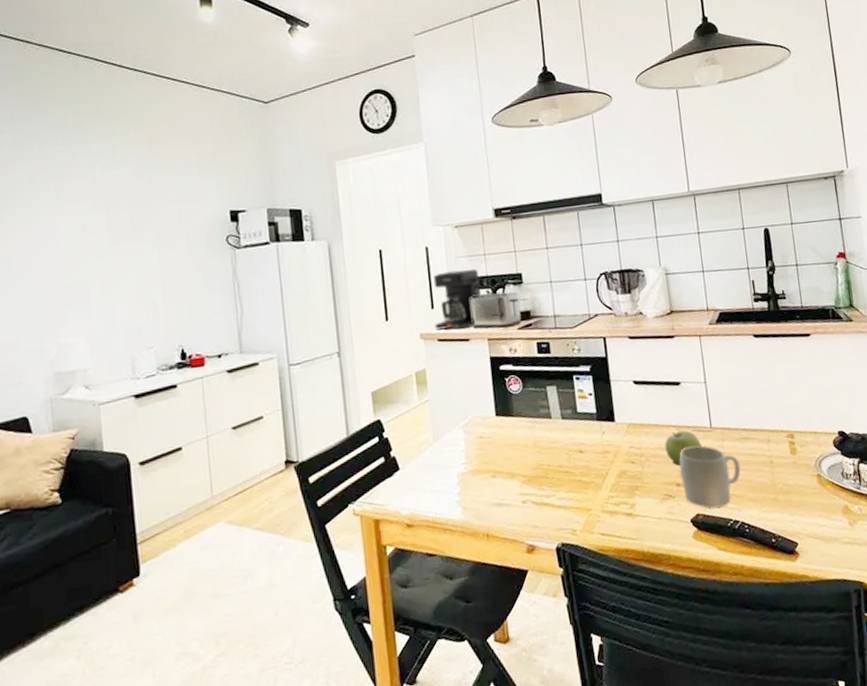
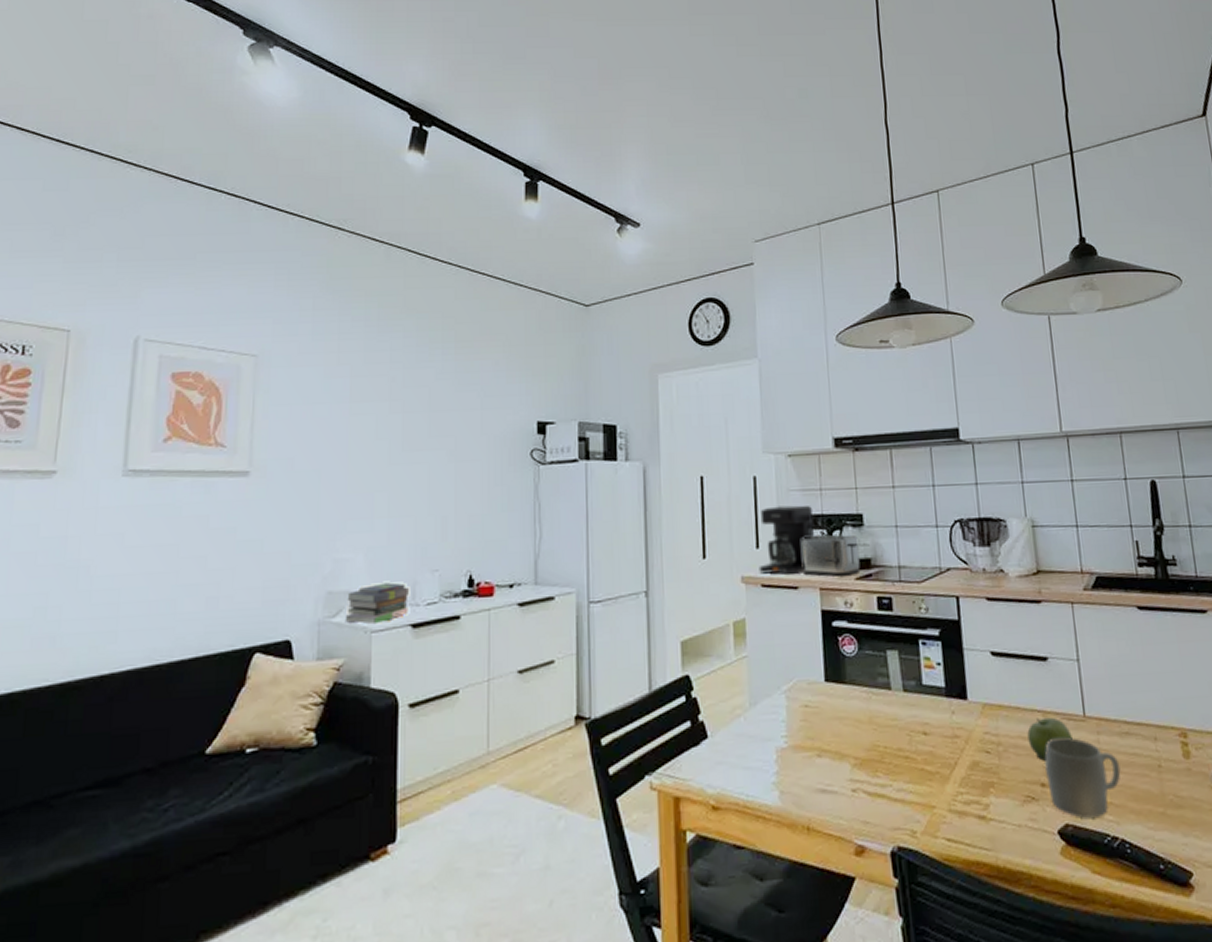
books: none [74,360,130,399] -> present [344,582,409,625]

